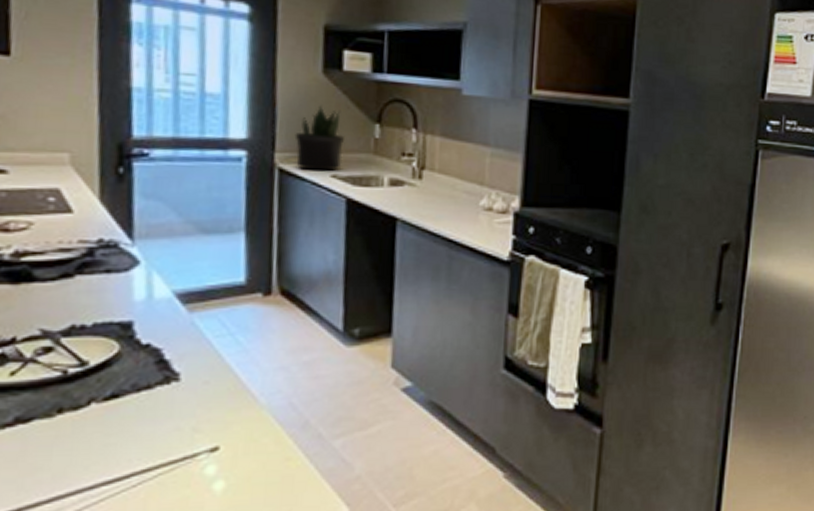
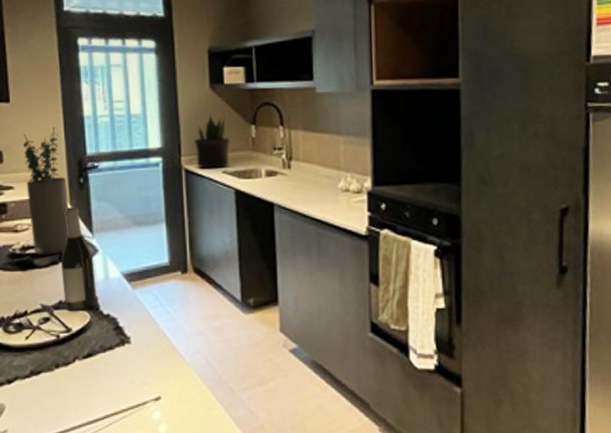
vase: none [29,96,98,265] -> present [23,127,69,256]
wine bottle: none [77,203,133,342] -> present [60,206,97,313]

